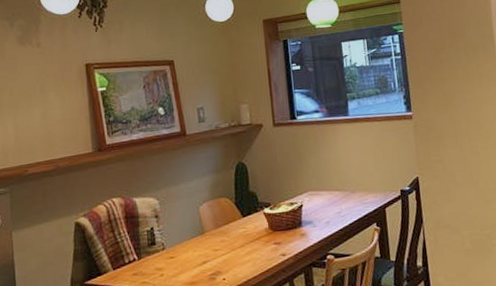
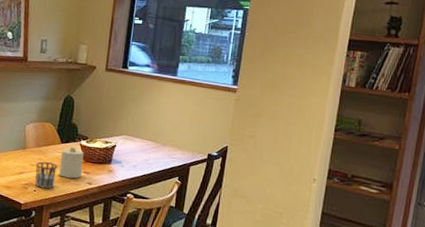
cup: none [219,242,245,275] -> present [34,161,57,189]
candle: none [245,217,273,255] -> present [59,146,84,179]

